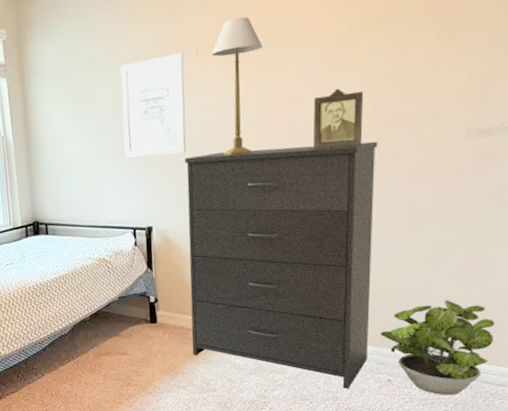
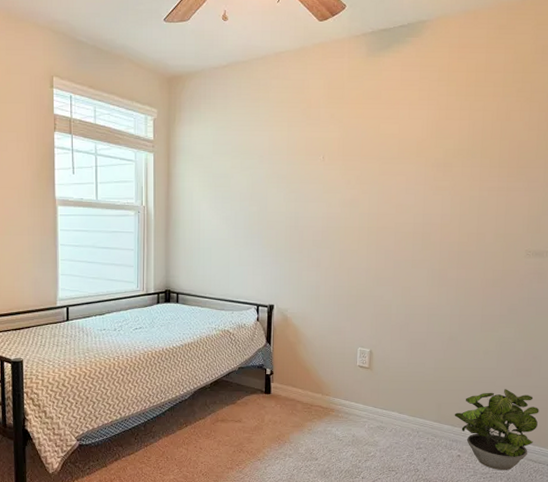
wall art: present [120,53,186,158] -> none [255,155,312,242]
dresser: present [185,141,378,389] -> none [300,245,461,462]
table lamp: present [212,17,262,156] -> none [336,133,377,250]
photo frame: present [312,88,364,149] -> none [411,203,453,253]

